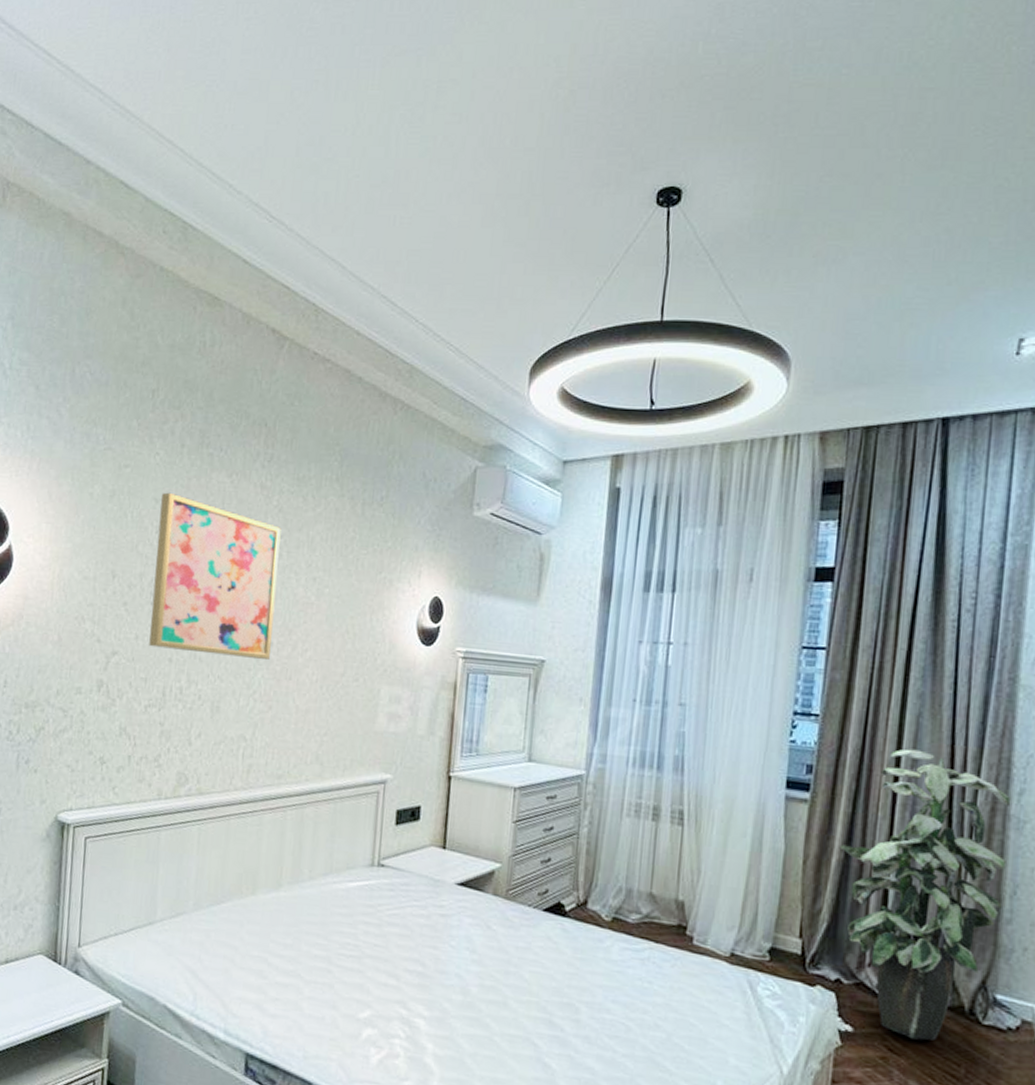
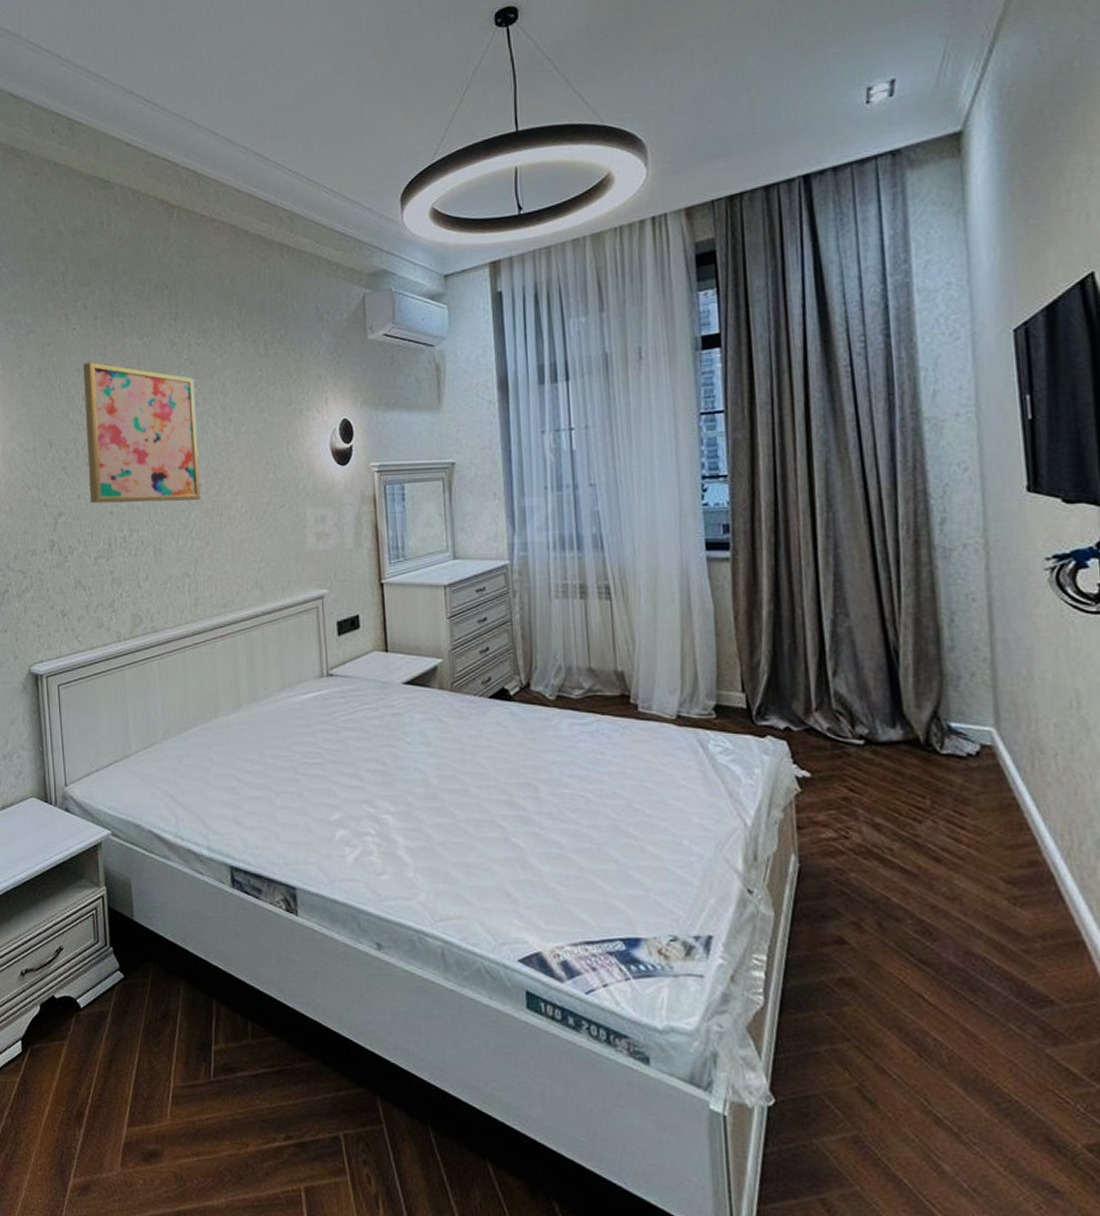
indoor plant: present [839,748,1011,1041] -> none [768,495,942,777]

